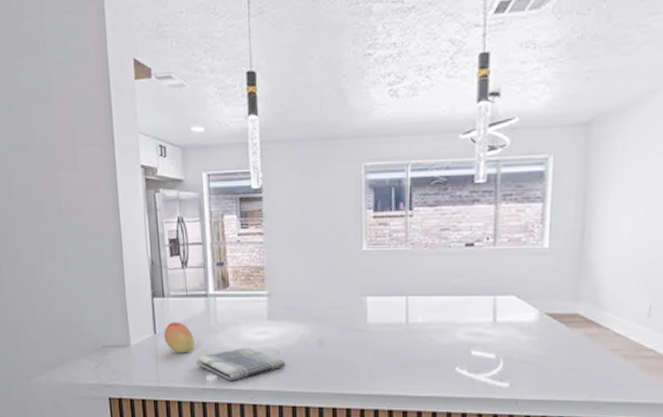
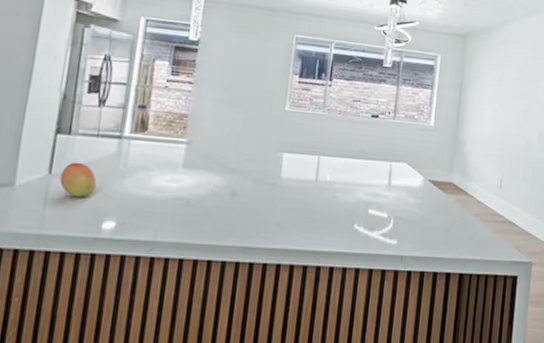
dish towel: present [197,347,285,381] -> none [94,194,194,231]

